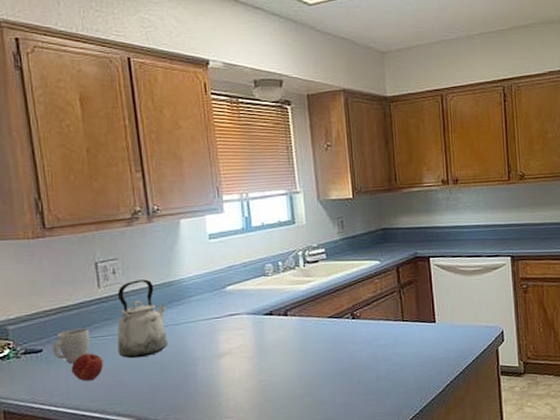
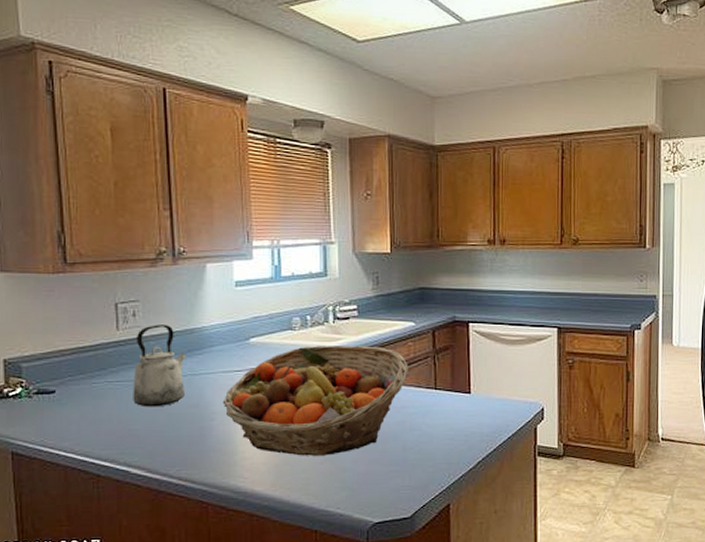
mug: present [52,328,90,363] -> none [65,371,104,407]
apple: present [71,353,103,382] -> none [83,398,116,428]
fruit basket: none [204,286,377,393] -> present [222,346,408,456]

